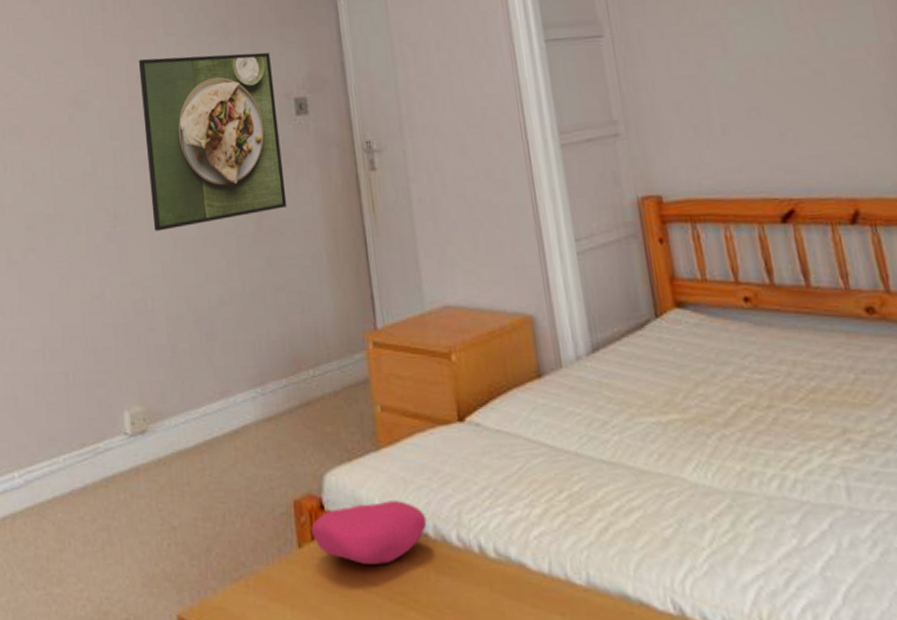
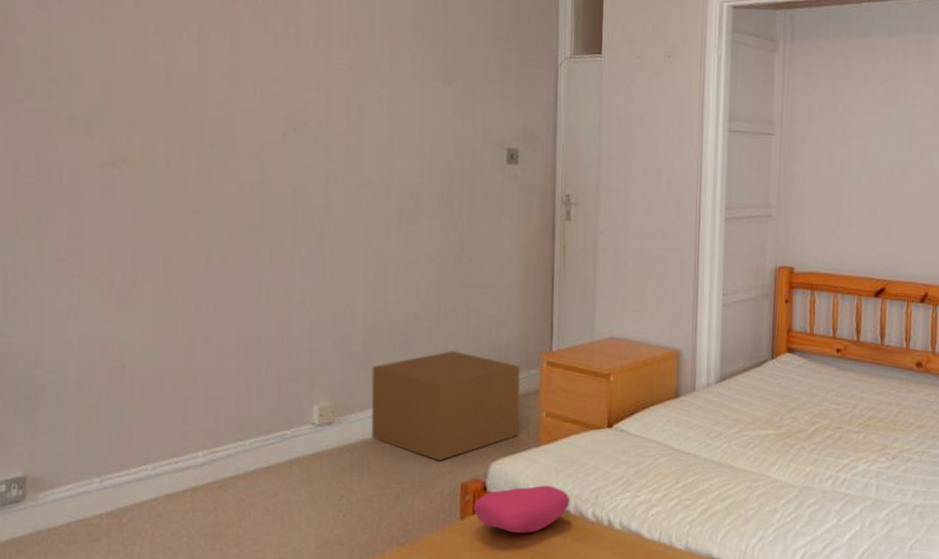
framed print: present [138,52,288,231] -> none [359,90,490,251]
cardboard box: none [180,337,353,473] -> present [371,351,521,461]

